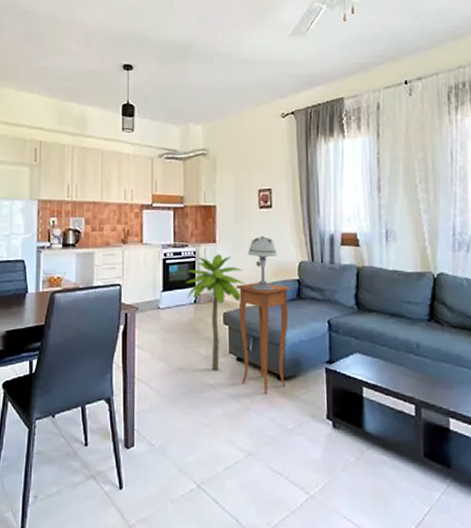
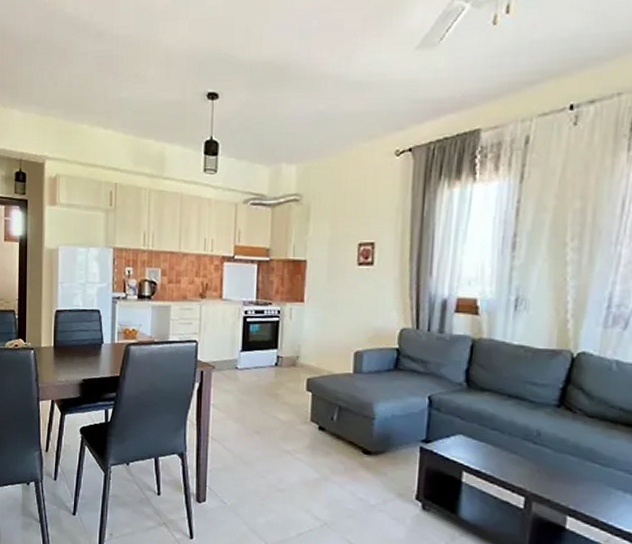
palm tree: present [185,254,246,371] -> none [267,314,335,438]
side table: present [235,282,290,394] -> none [322,348,387,467]
table lamp: present [248,235,277,291] -> none [340,296,375,359]

